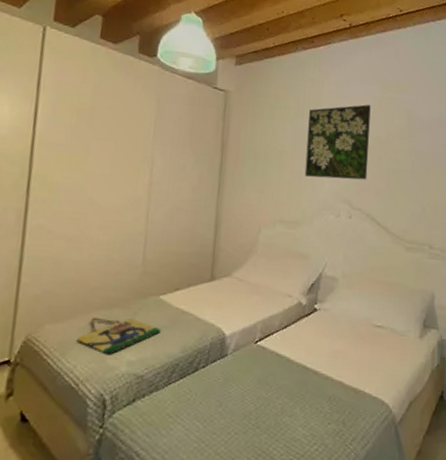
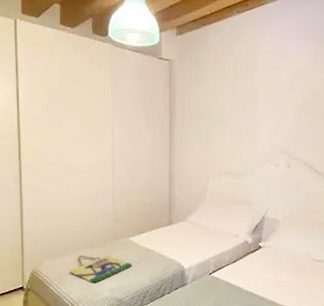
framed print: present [304,104,371,180] -> none [245,60,306,132]

